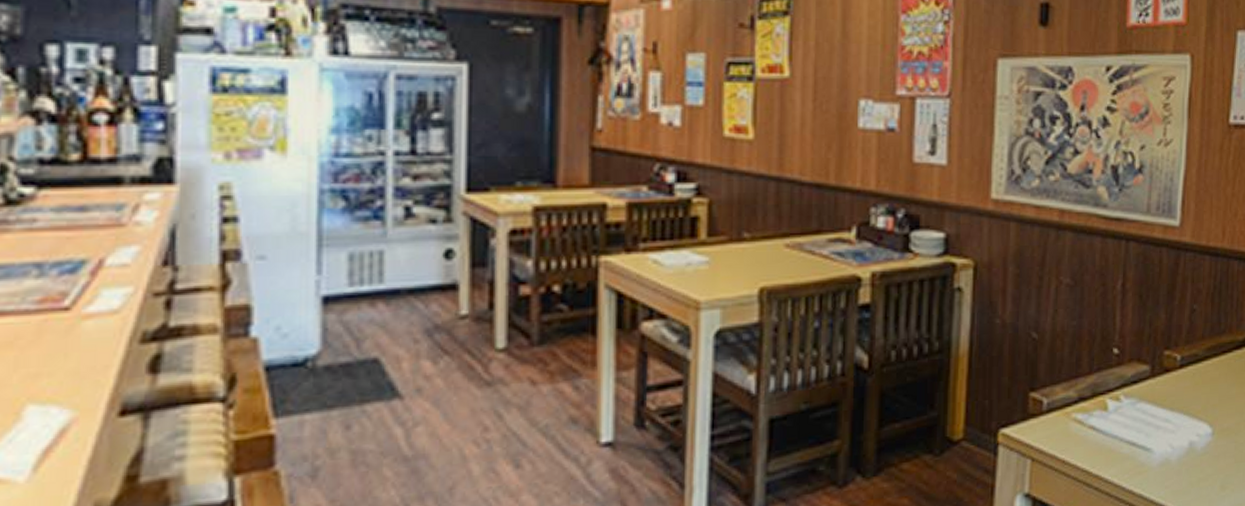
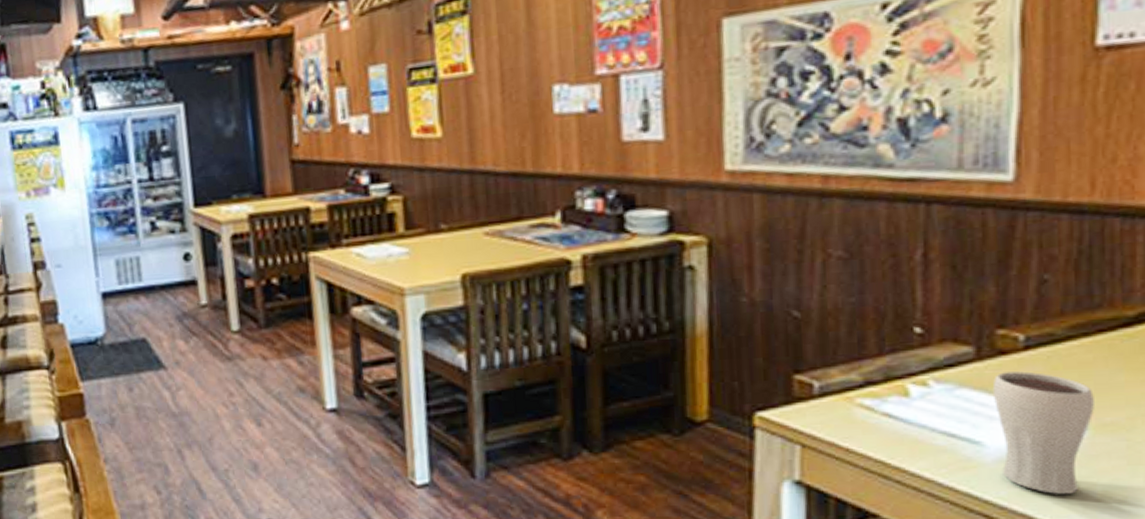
drinking glass: none [1159,386,1218,491] -> present [992,371,1094,494]

